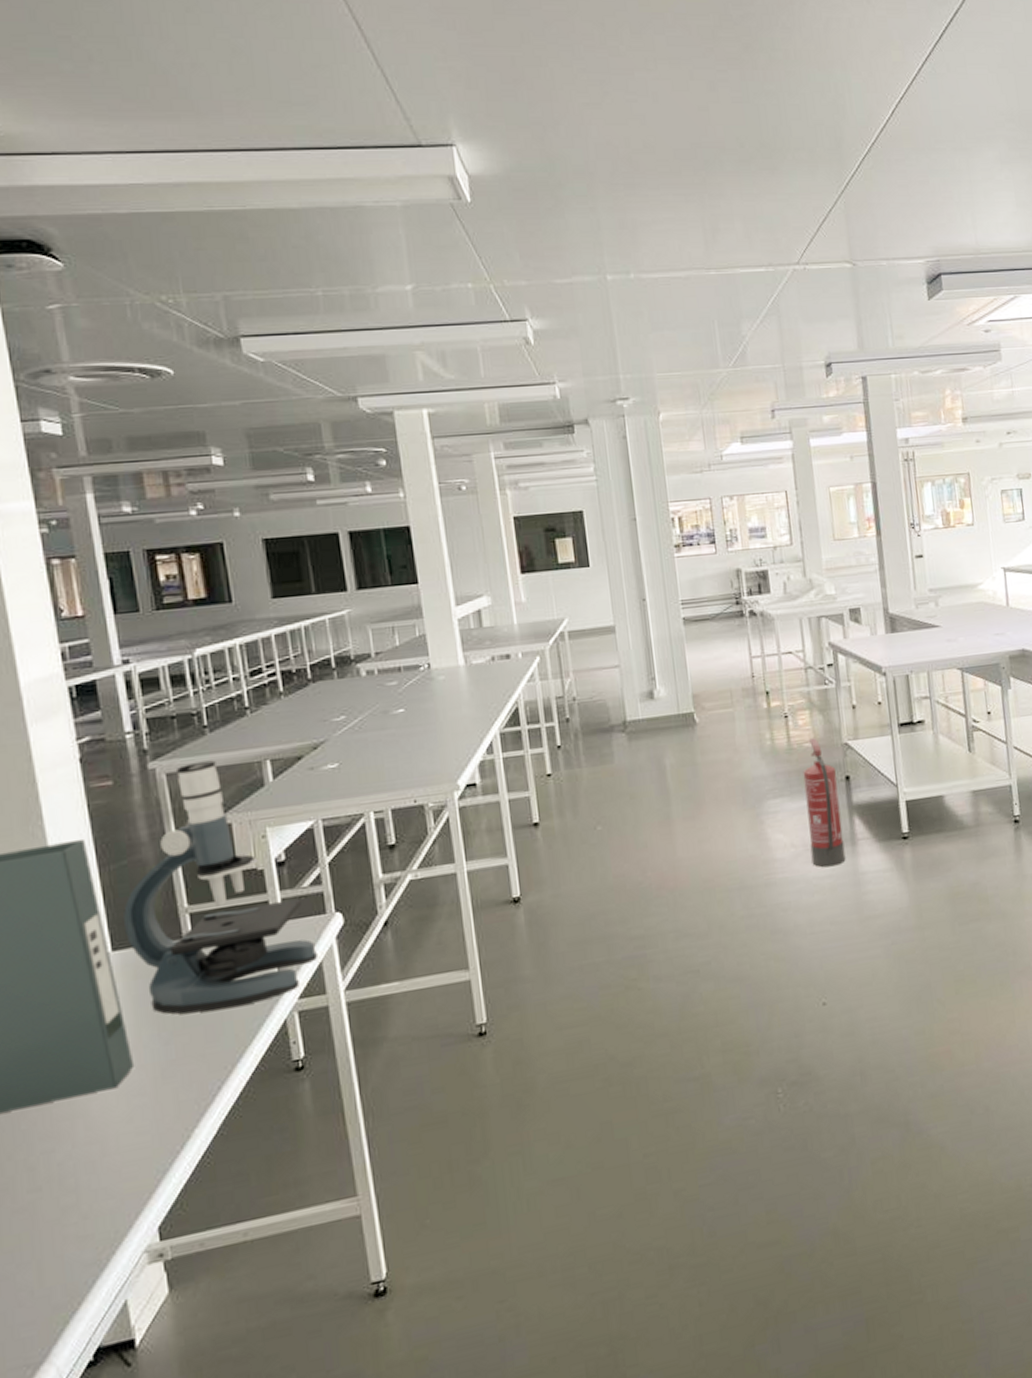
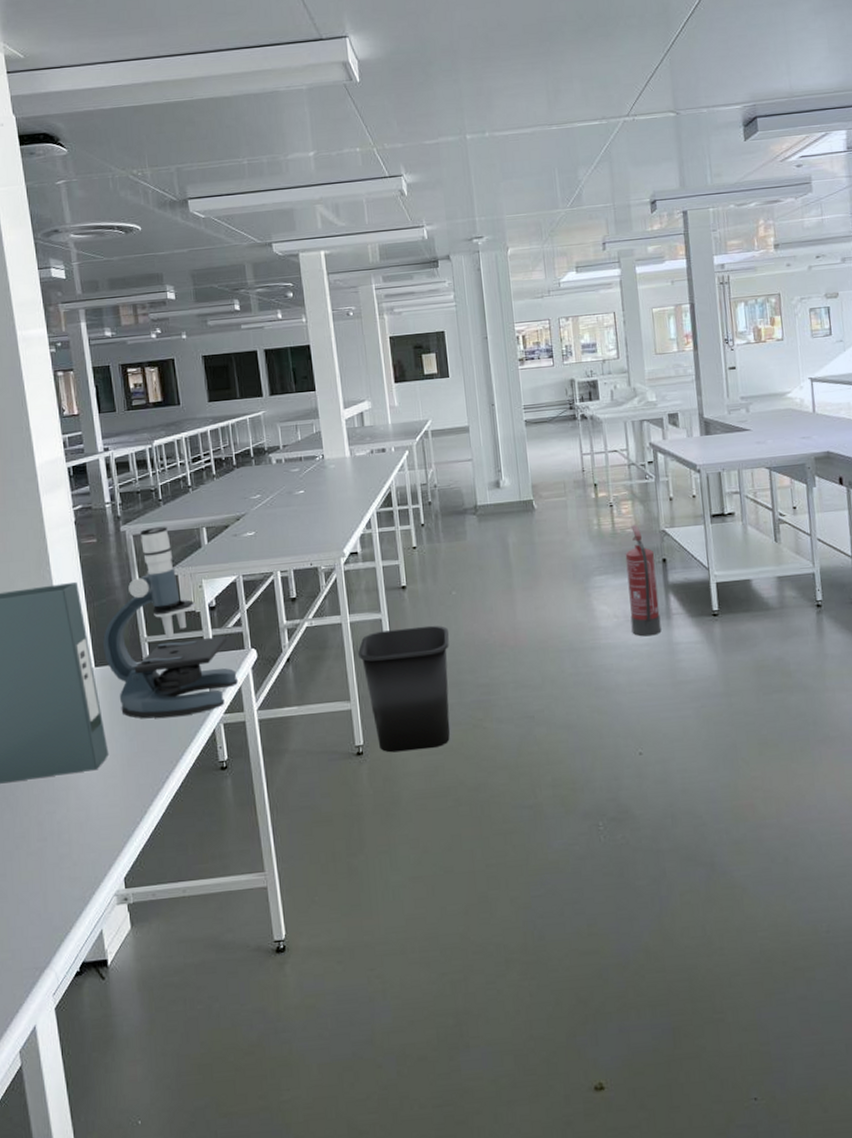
waste bin: none [478,868,597,1029] -> present [358,625,450,753]

